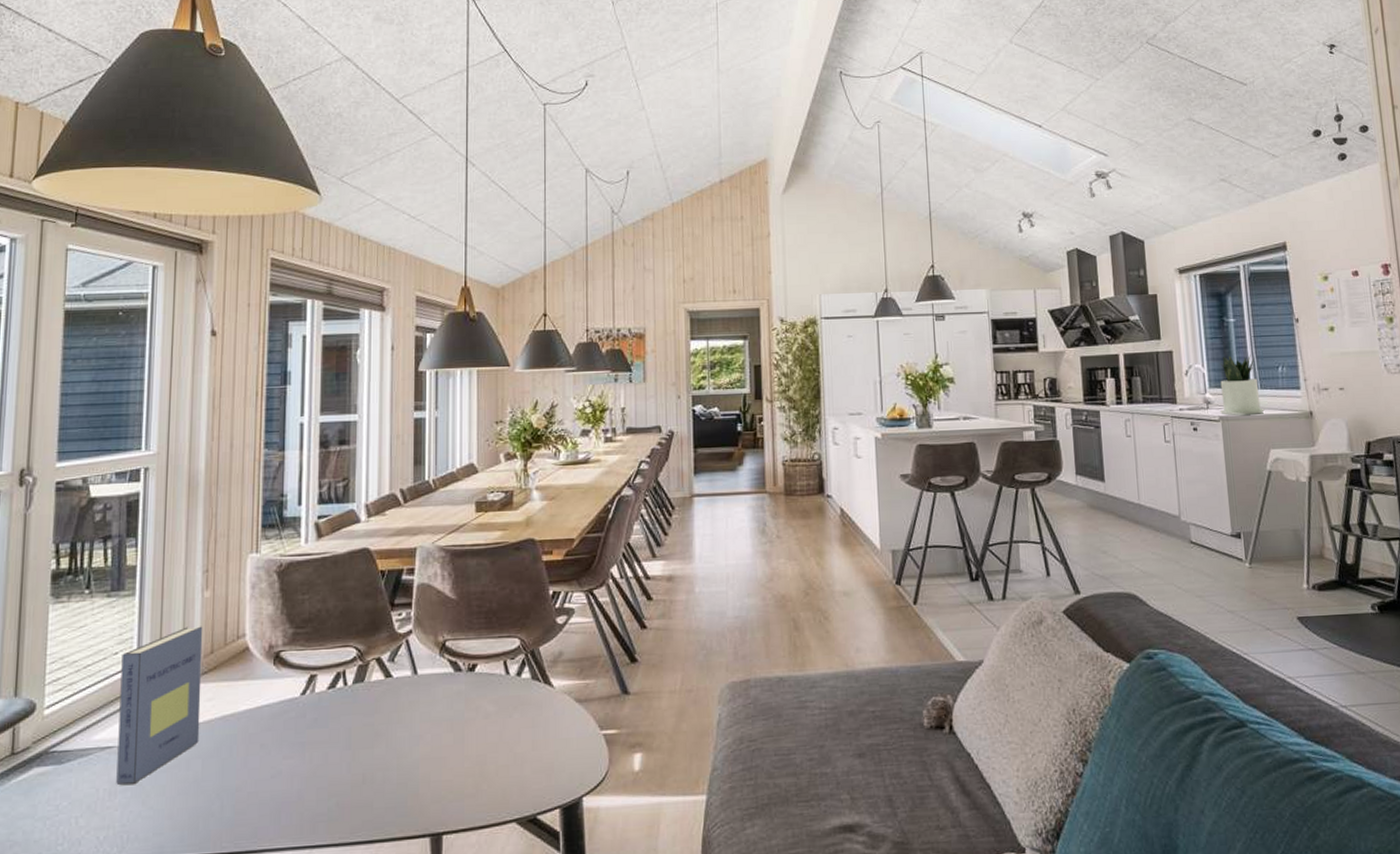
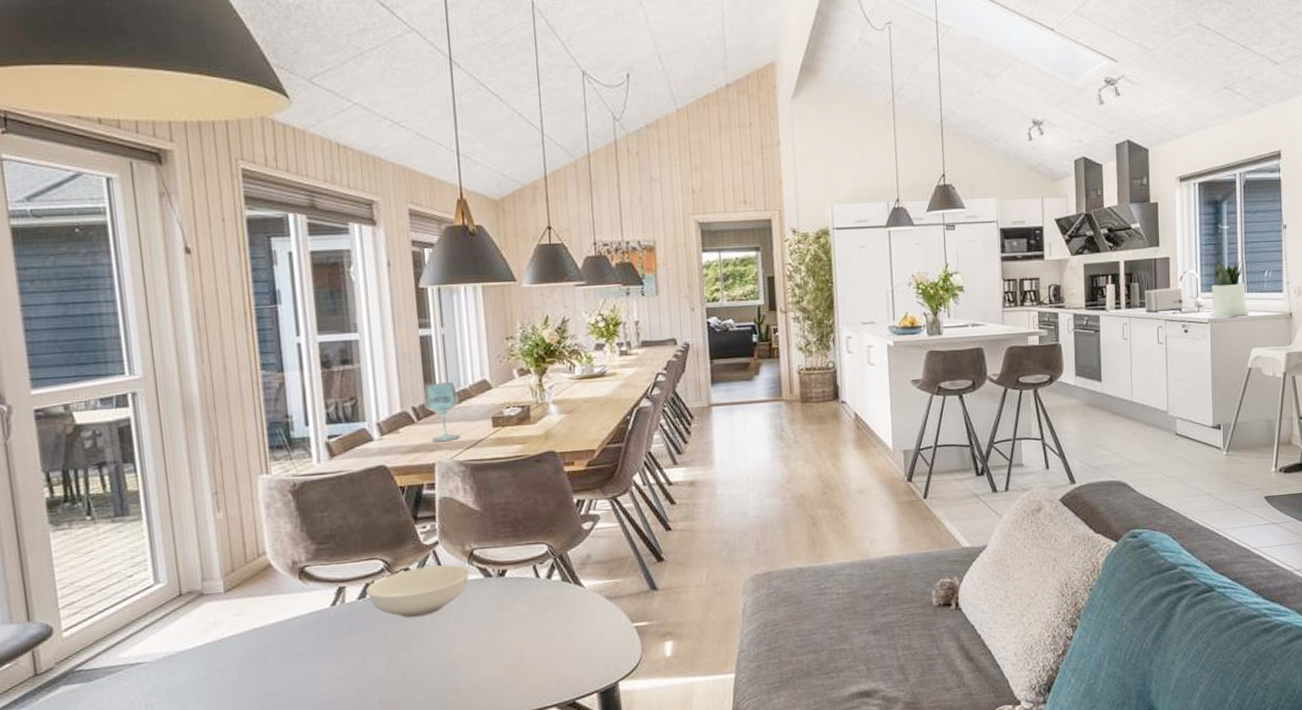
book: present [116,626,203,785] -> none [137,546,232,697]
bowl: none [335,656,441,713] -> present [365,564,471,618]
wine glass: none [412,465,446,526] -> present [423,382,460,442]
toaster: none [1146,382,1191,410] -> present [1144,287,1184,314]

